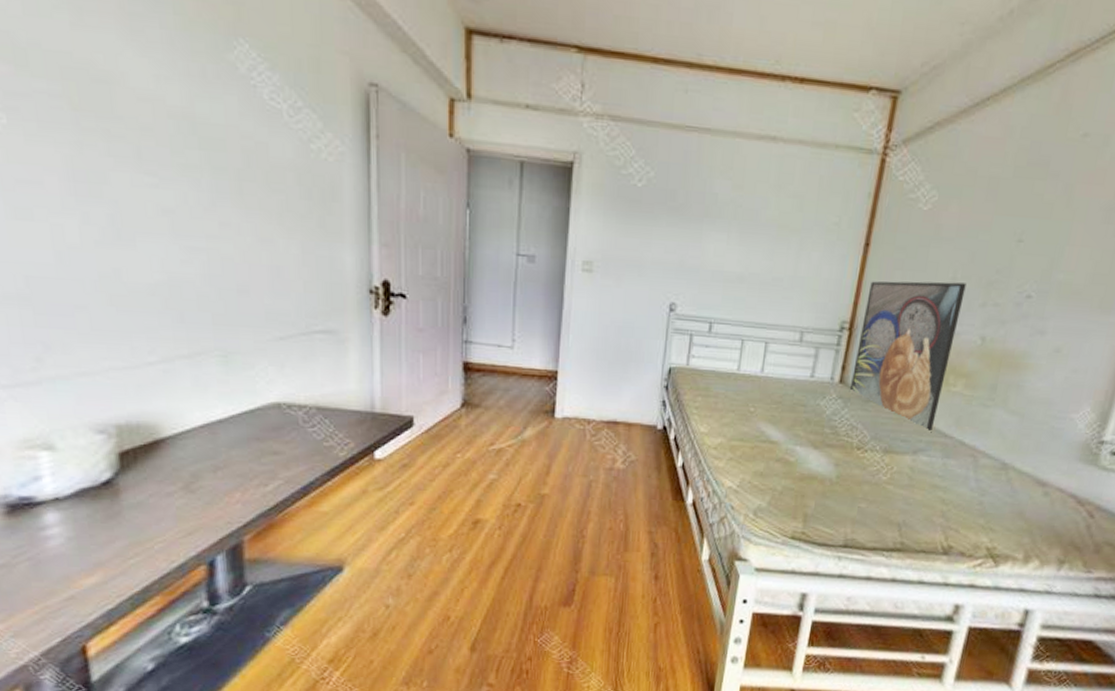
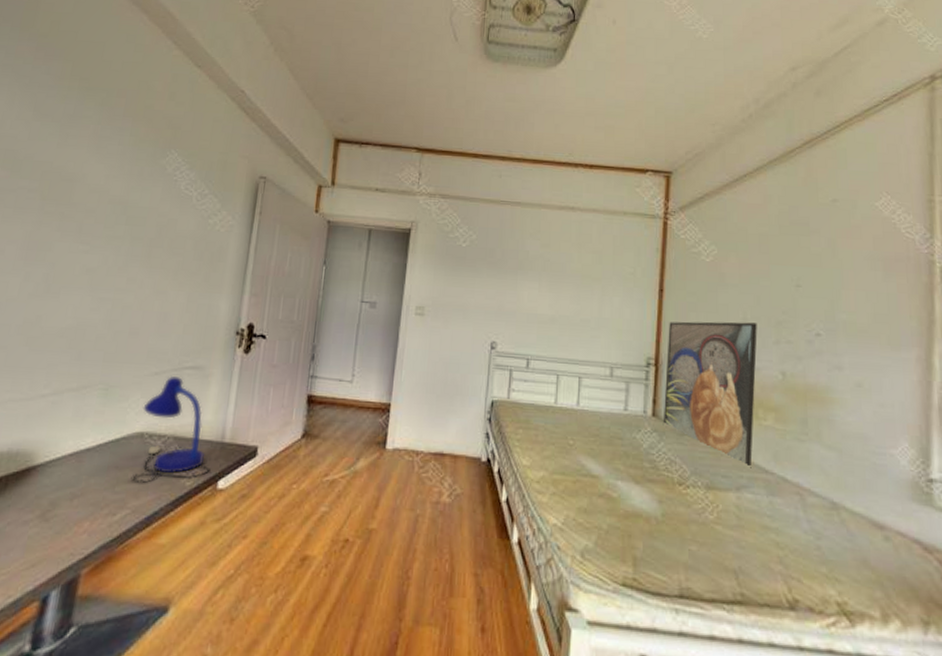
desk lamp: none [273,340,364,454] -> present [131,375,211,483]

